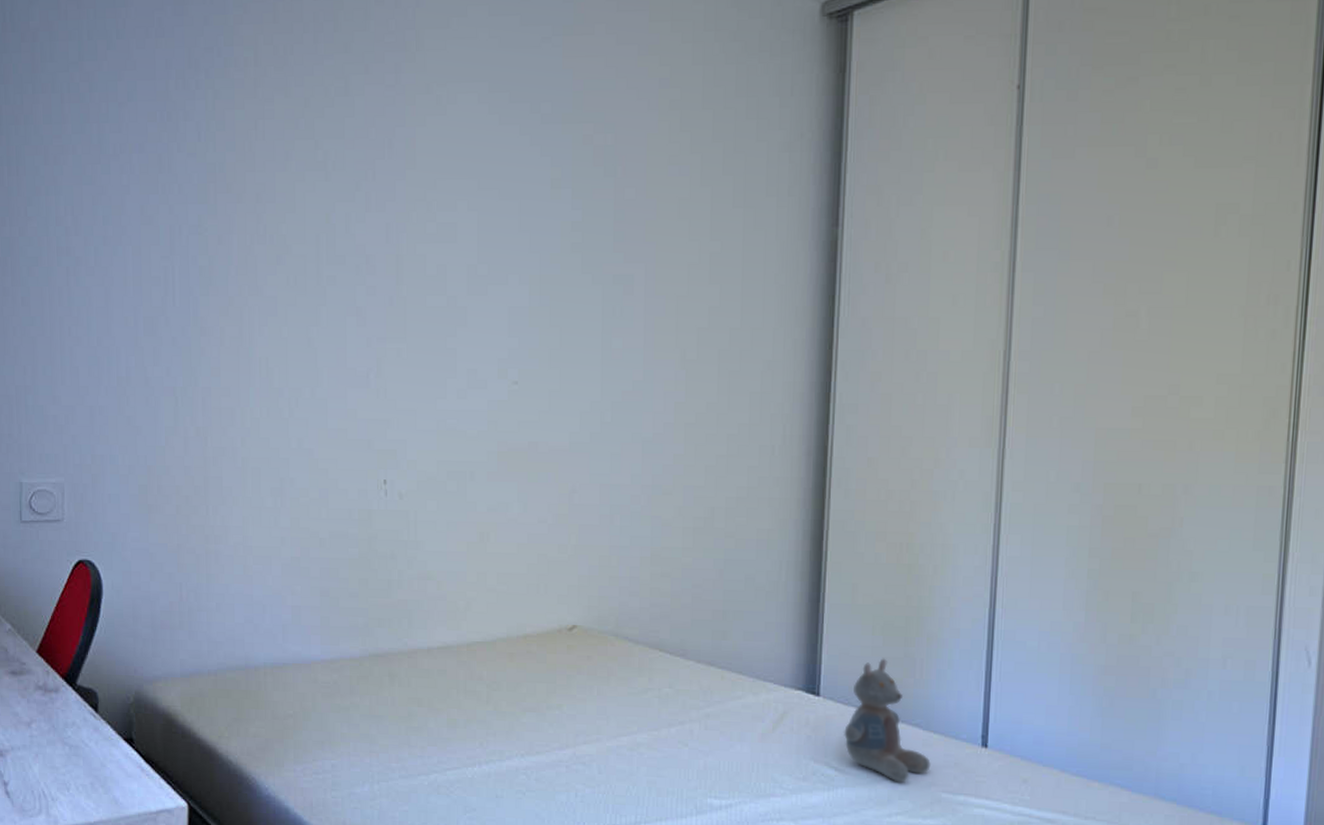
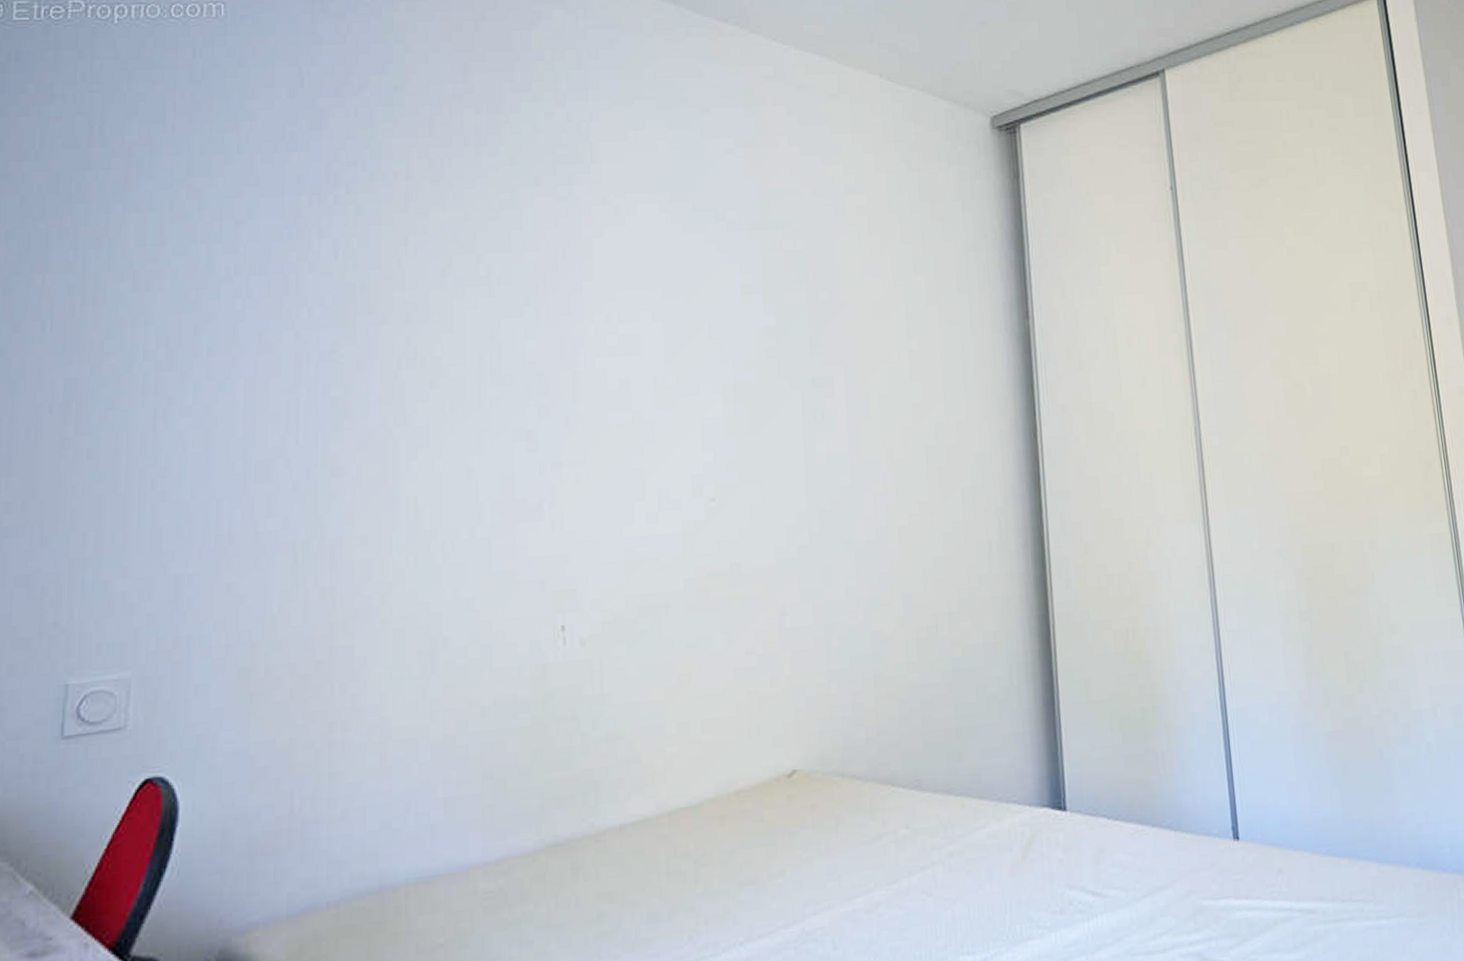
stuffed animal: present [843,658,931,783] -> none [1095,756,1188,897]

